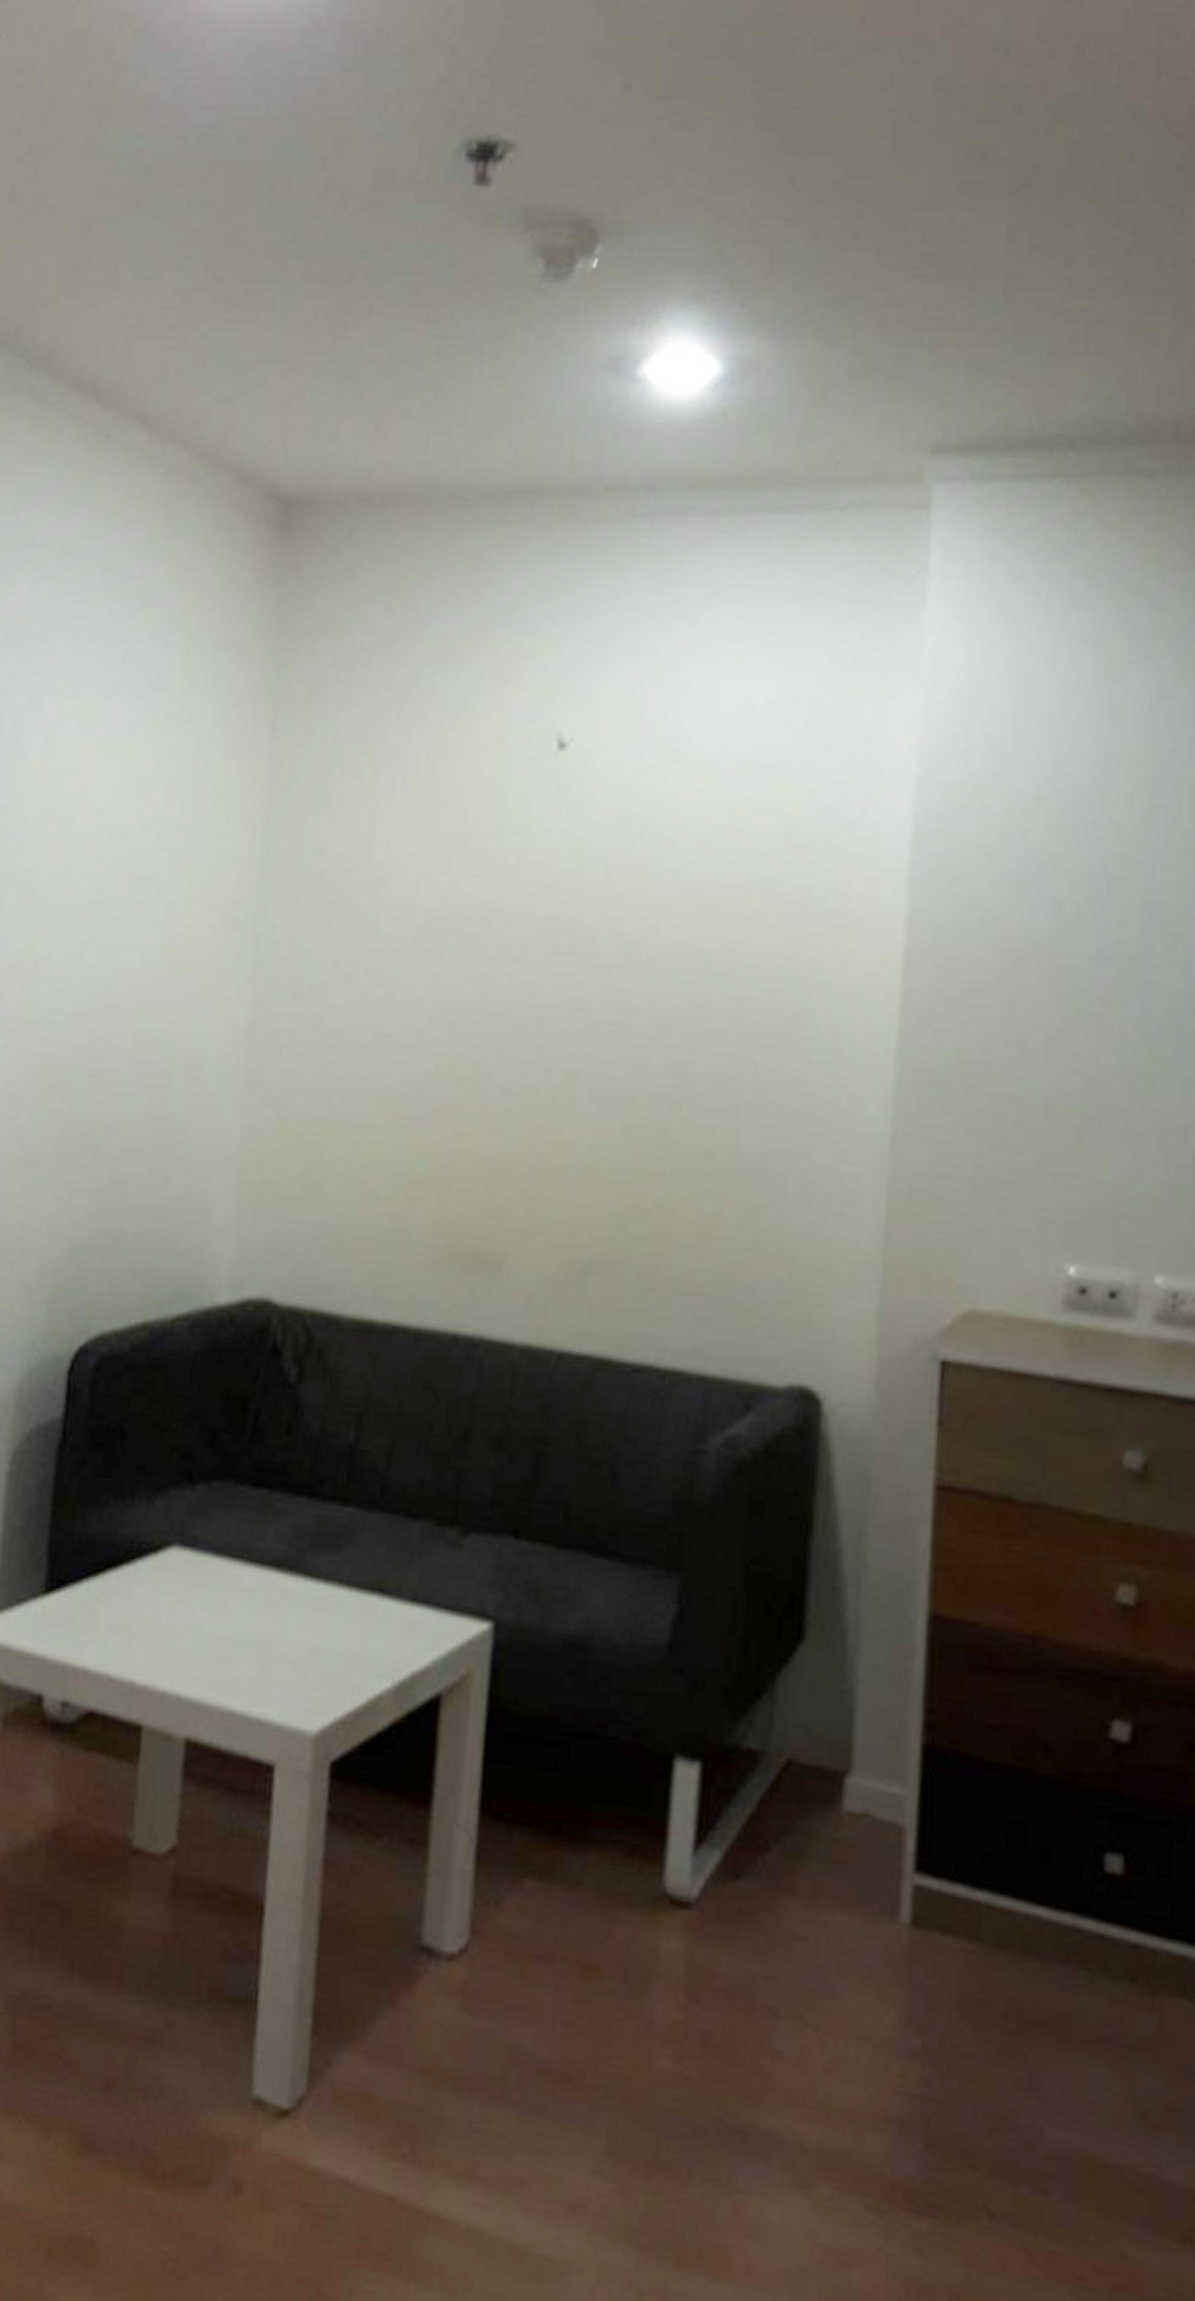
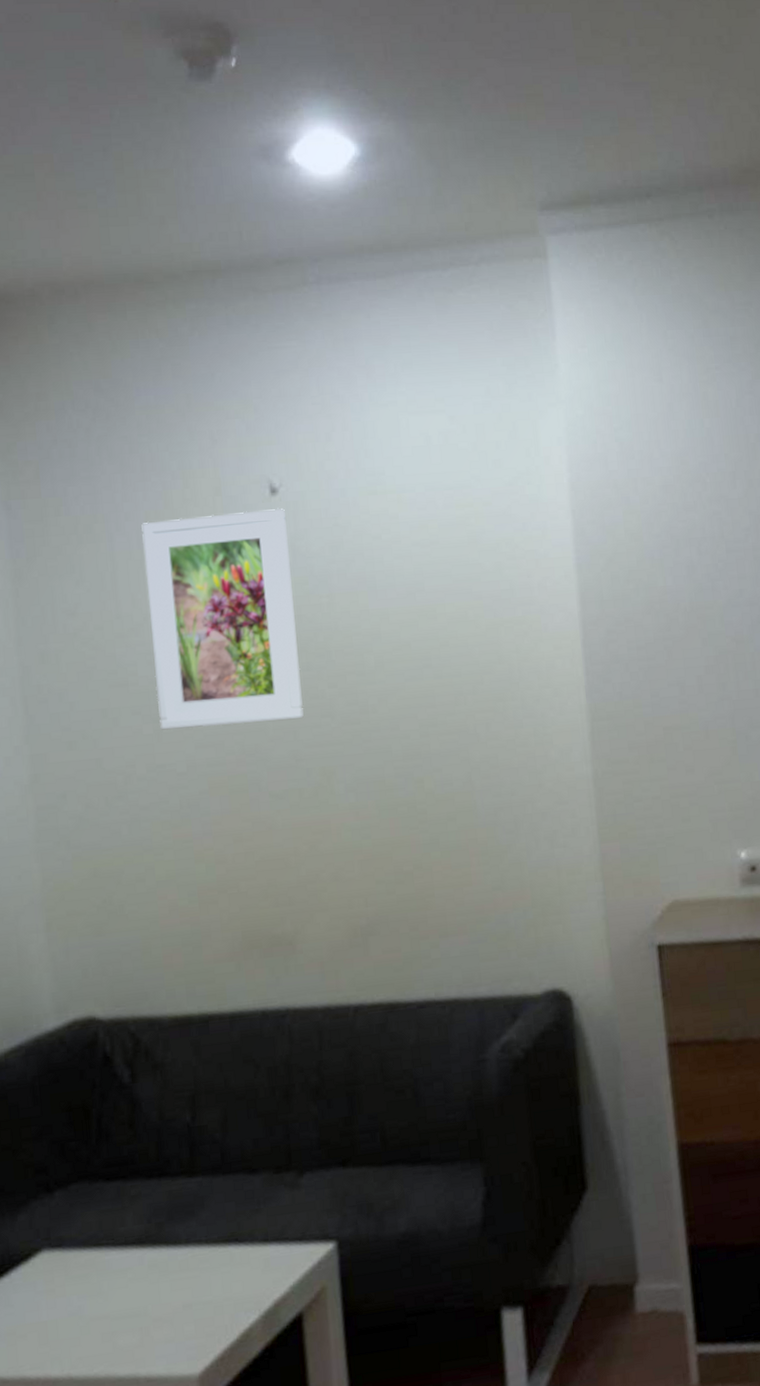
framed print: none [394,762,571,1008] -> present [141,508,304,730]

